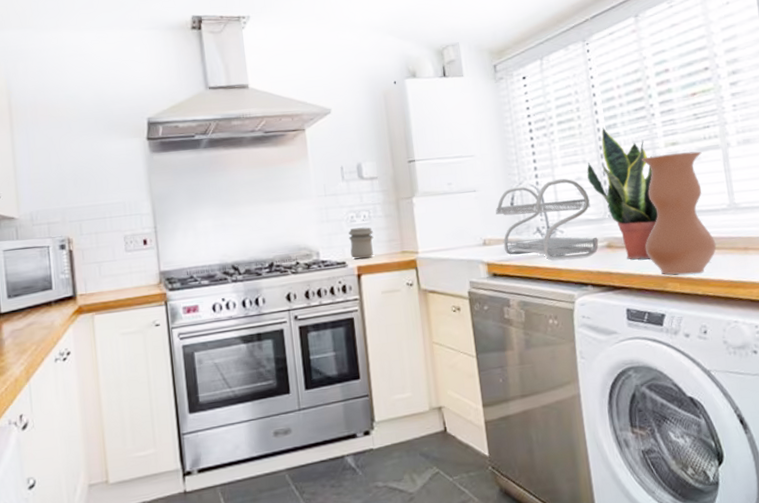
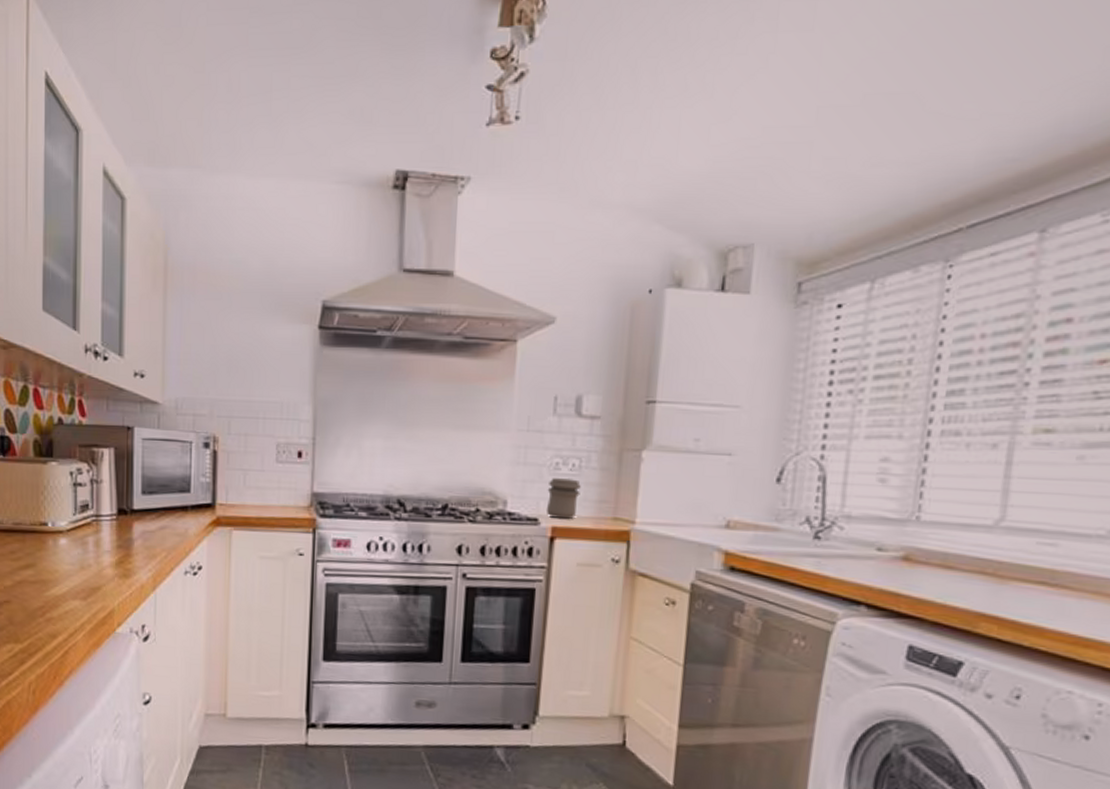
dish rack: present [495,178,599,261] -> none [753,455,895,569]
potted plant: present [587,127,658,260] -> none [898,392,1008,586]
vase: present [641,151,717,275] -> none [959,443,1090,619]

